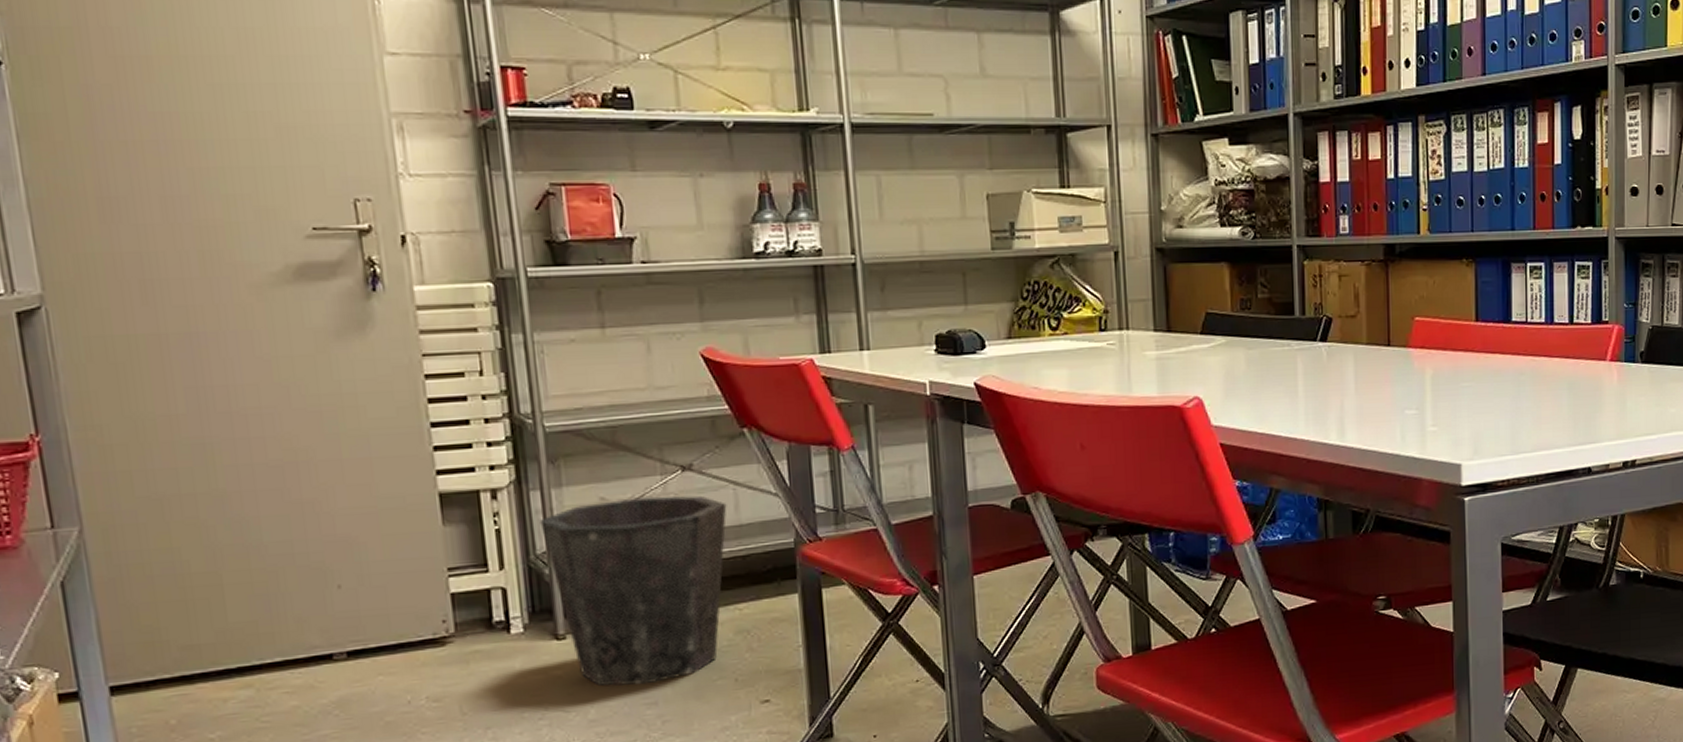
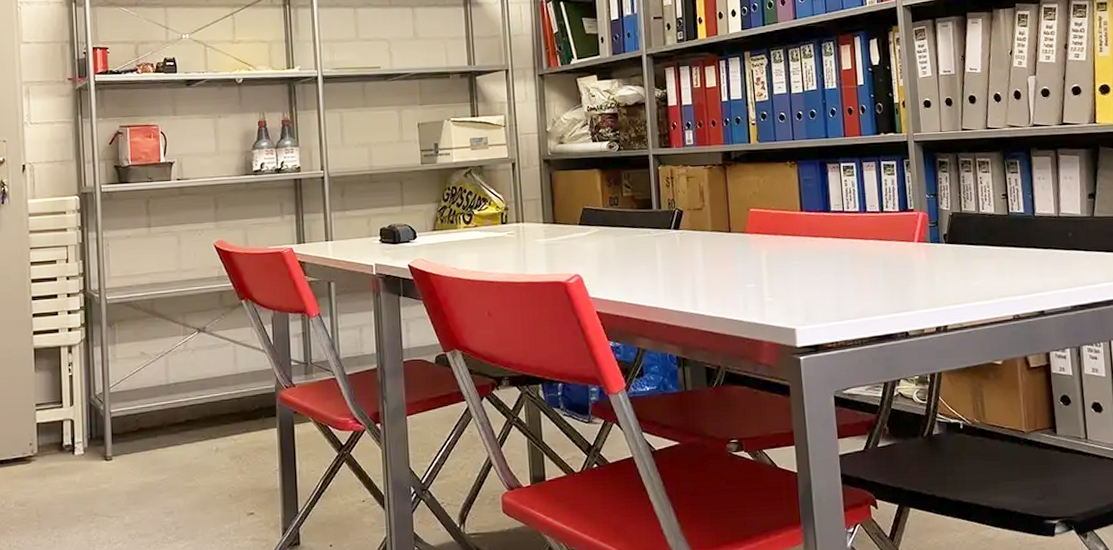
waste bin: present [539,495,727,686] -> none [99,351,228,498]

